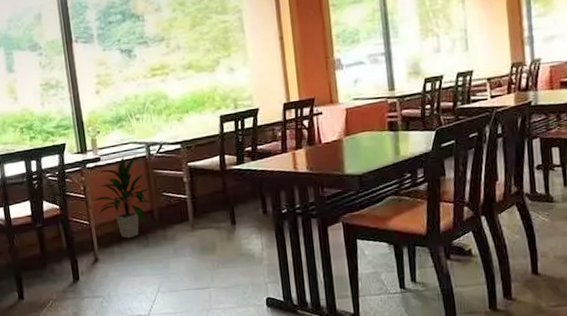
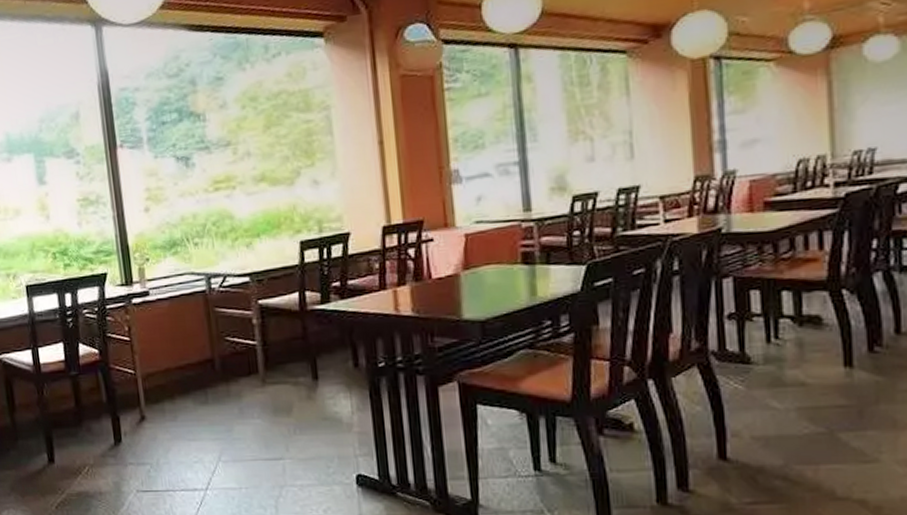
indoor plant: present [91,155,153,239] -> none [137,289,214,393]

